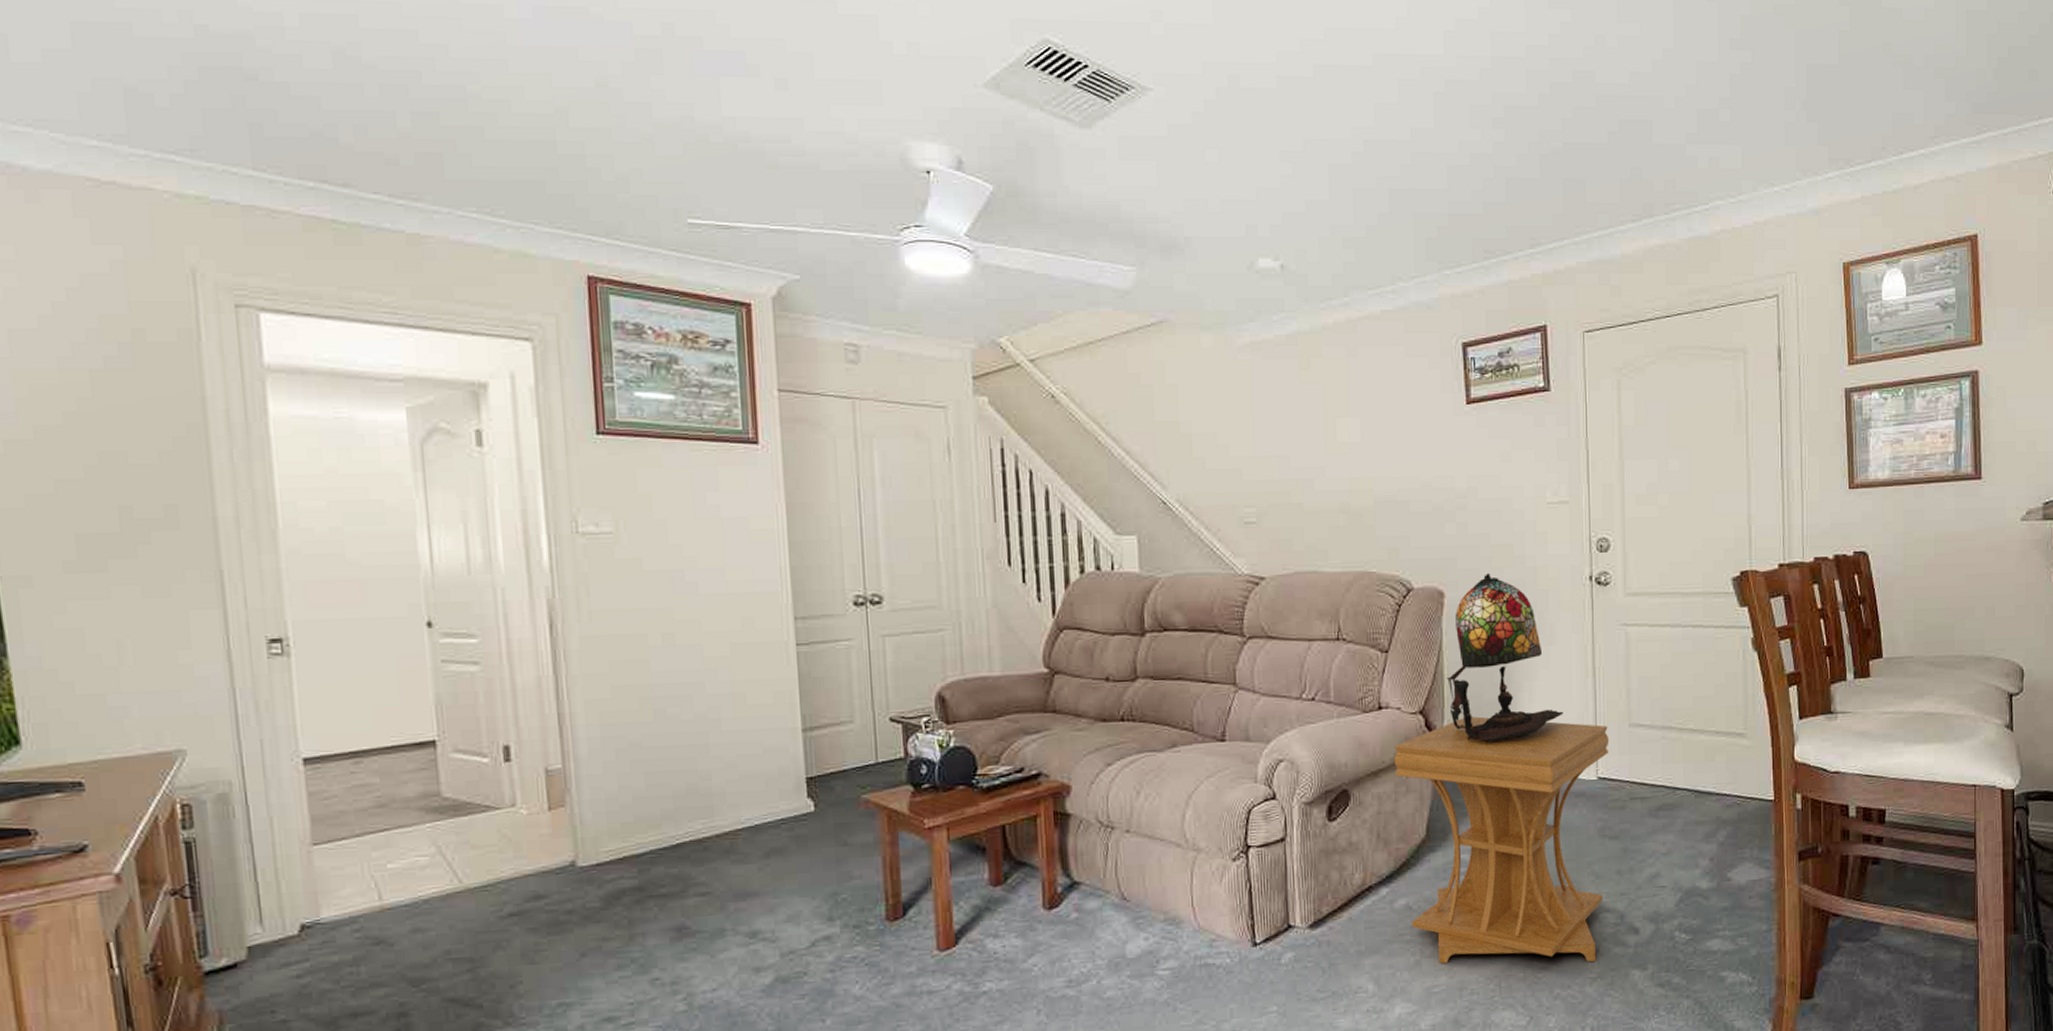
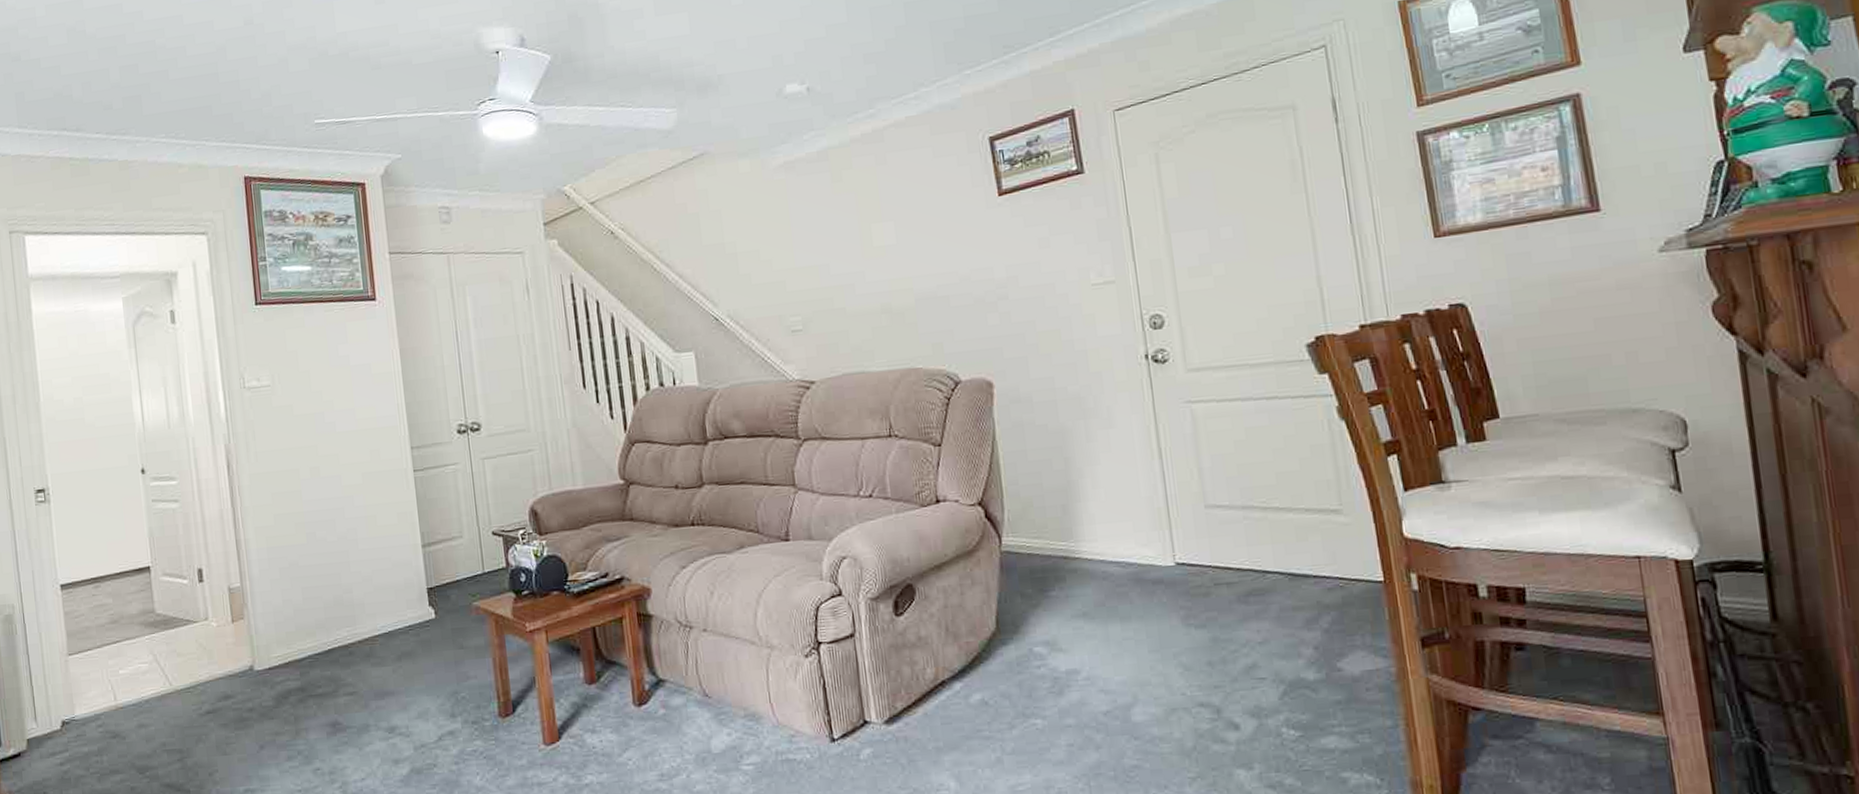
side table: present [1393,716,1610,963] -> none [956,505,1195,760]
table lamp: present [1447,574,1563,742] -> none [1004,360,1131,531]

